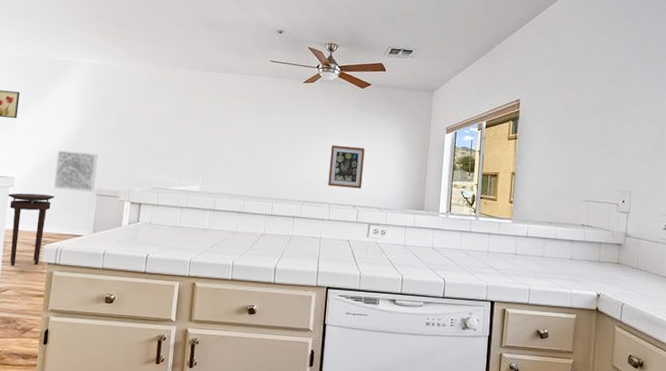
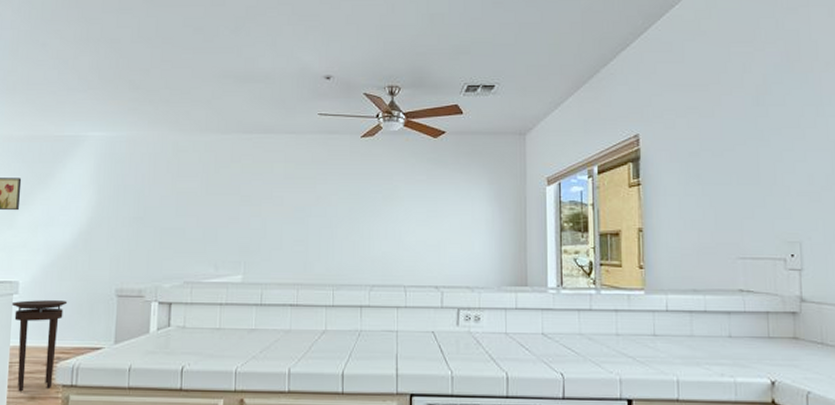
wall art: present [54,150,99,192] -> none [66,245,117,293]
wall art: present [328,144,365,189] -> none [401,211,445,264]

